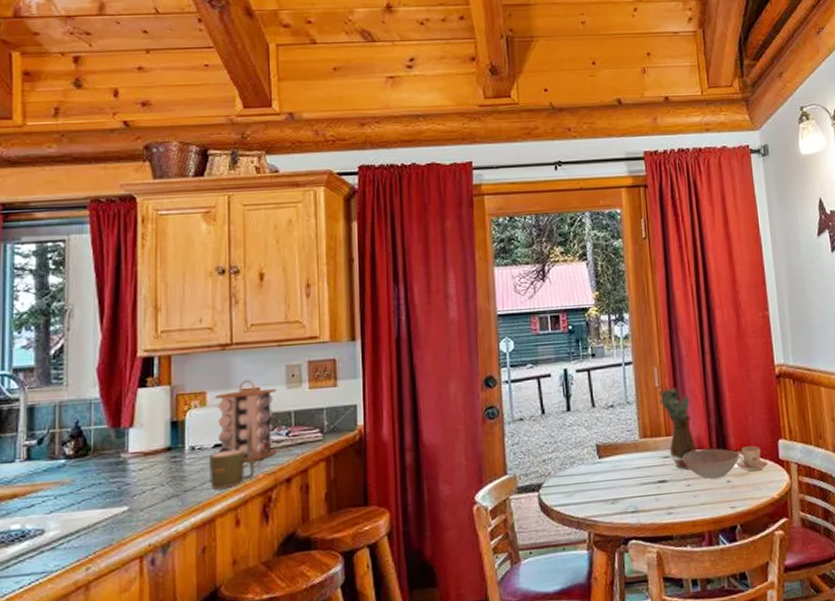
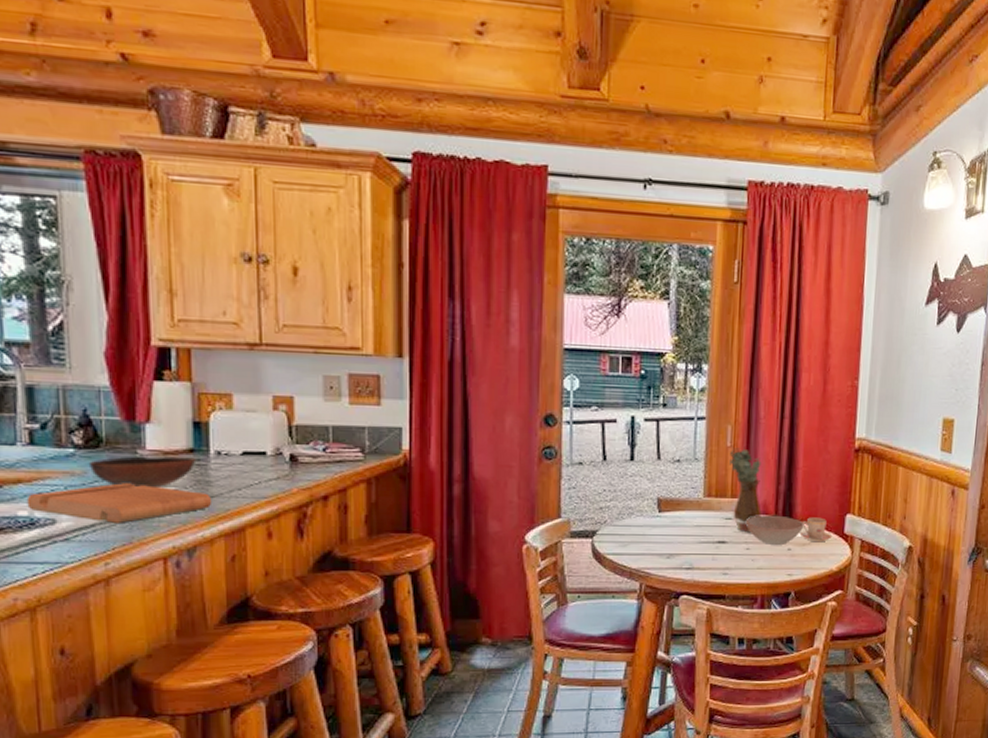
cutting board: none [20,486,186,528] -> present [26,483,212,523]
bowl: none [78,455,172,491] -> present [89,456,195,487]
mug: present [208,449,255,489] -> none [236,459,289,499]
spice rack: present [215,379,278,462] -> none [243,386,314,474]

